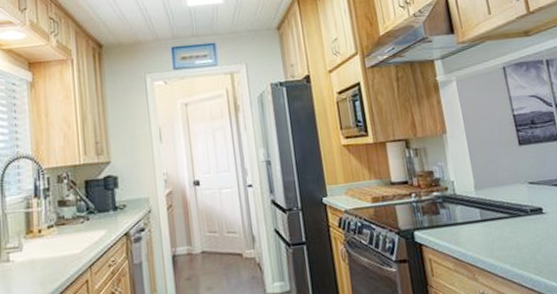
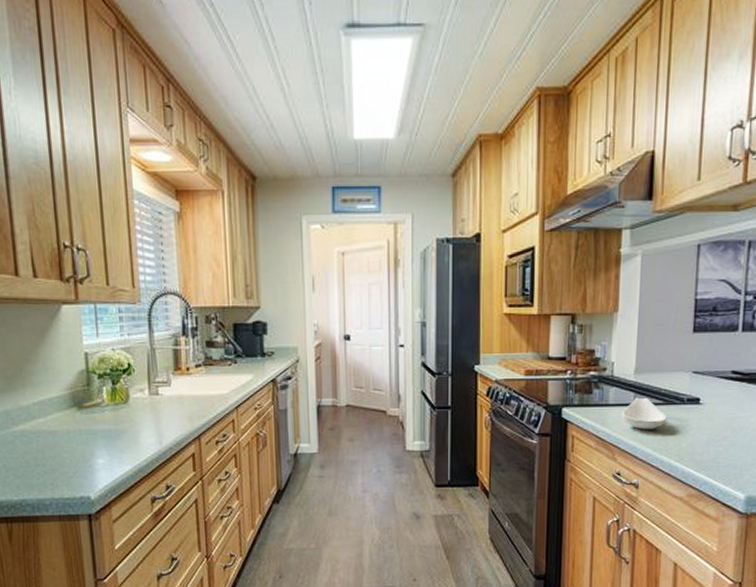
spoon rest: none [472,213,517,246] -> present [622,397,667,430]

